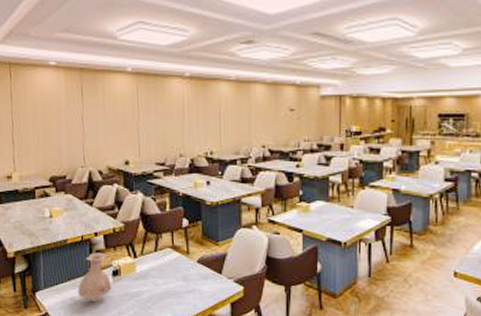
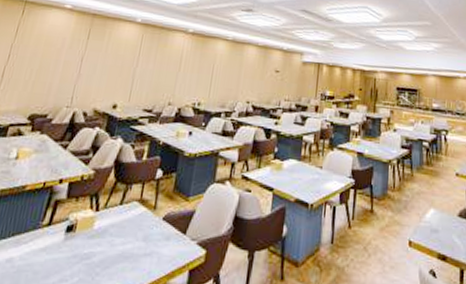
vase: present [78,253,111,302] -> none [18,203,65,264]

